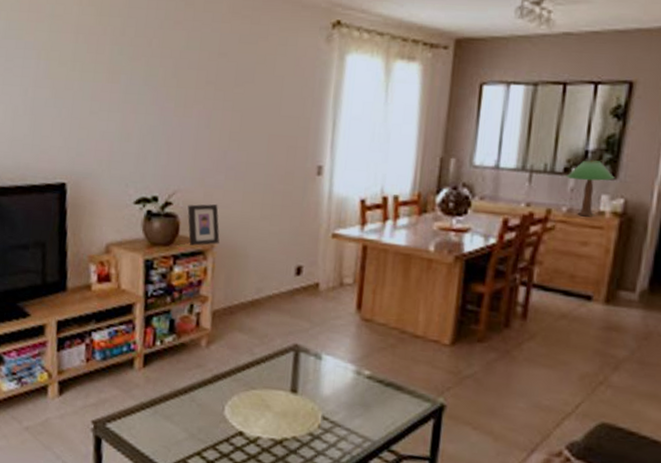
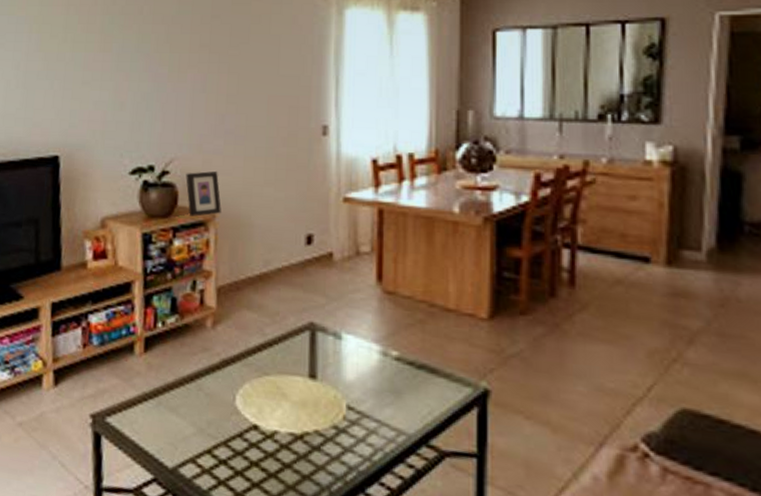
table lamp: present [565,160,615,217] -> none [601,105,659,168]

